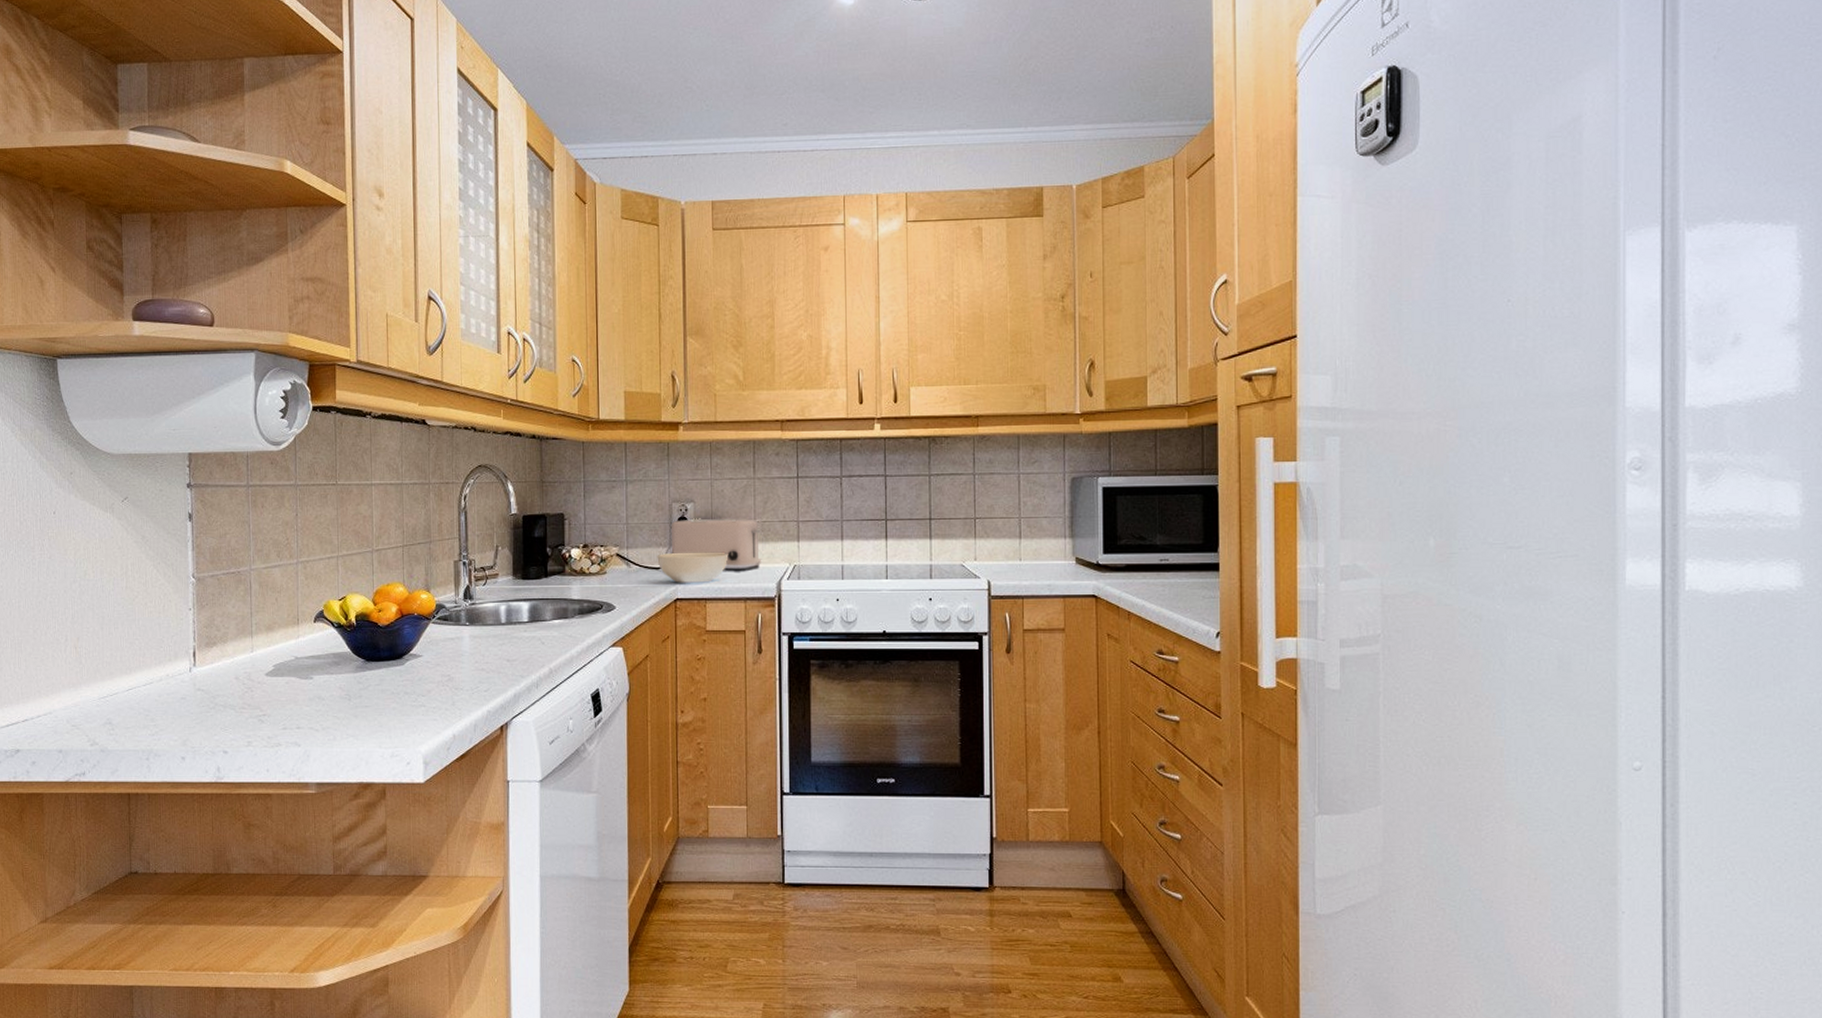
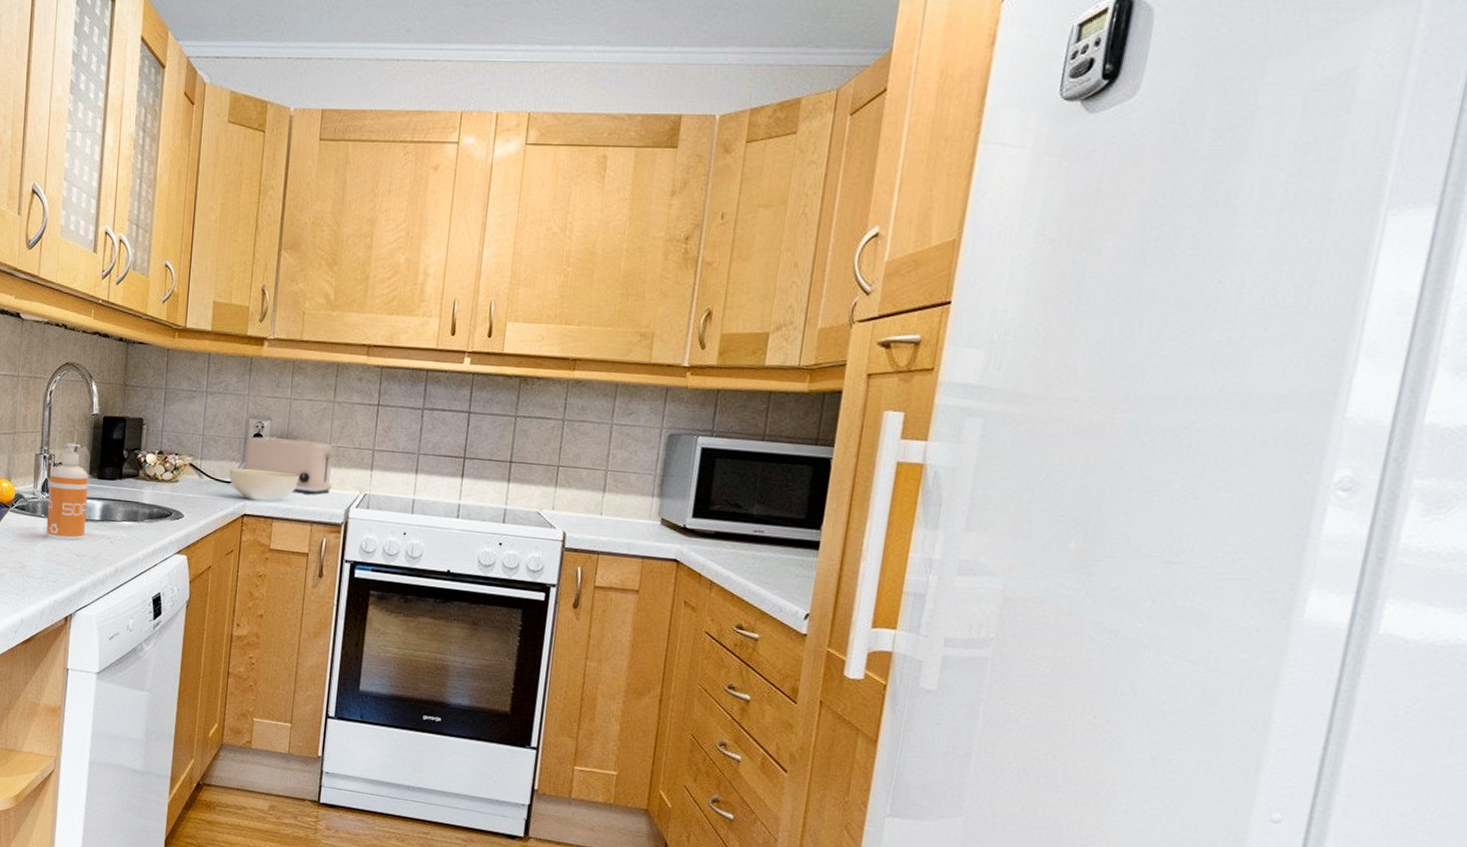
soap dispenser: none [471,545,514,646] -> present [46,442,89,540]

